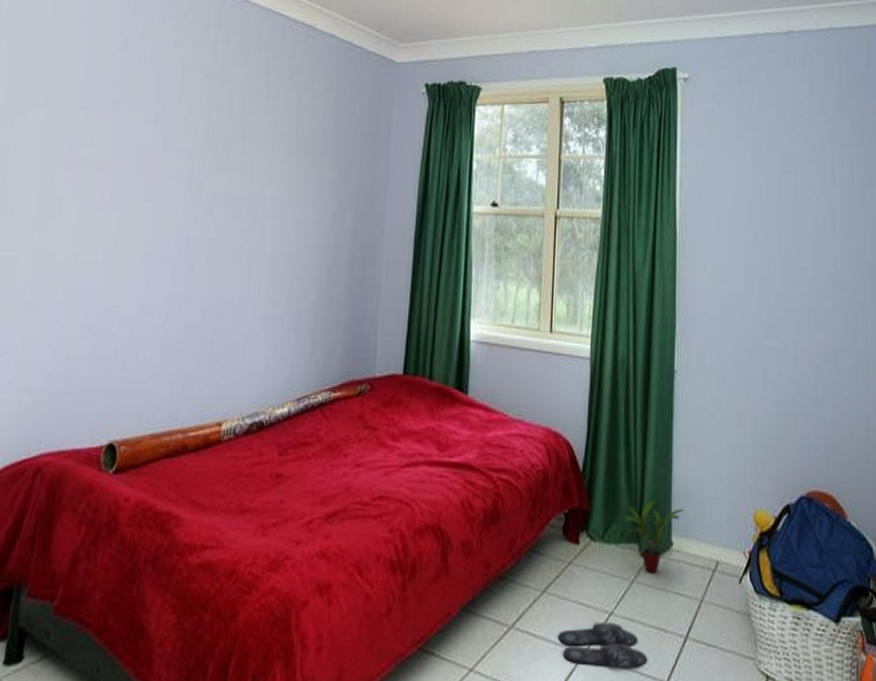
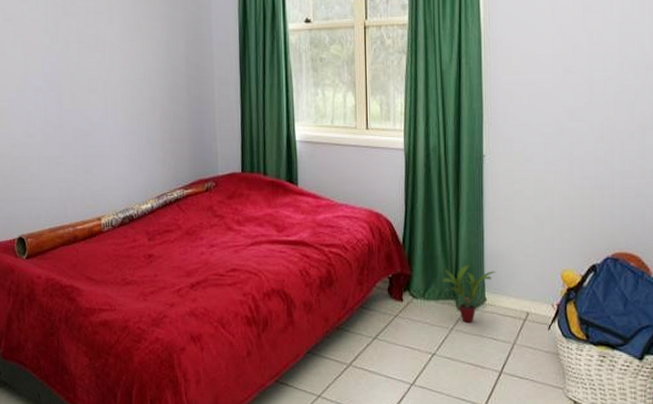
slippers: present [558,623,647,669] -> none [389,361,466,396]

